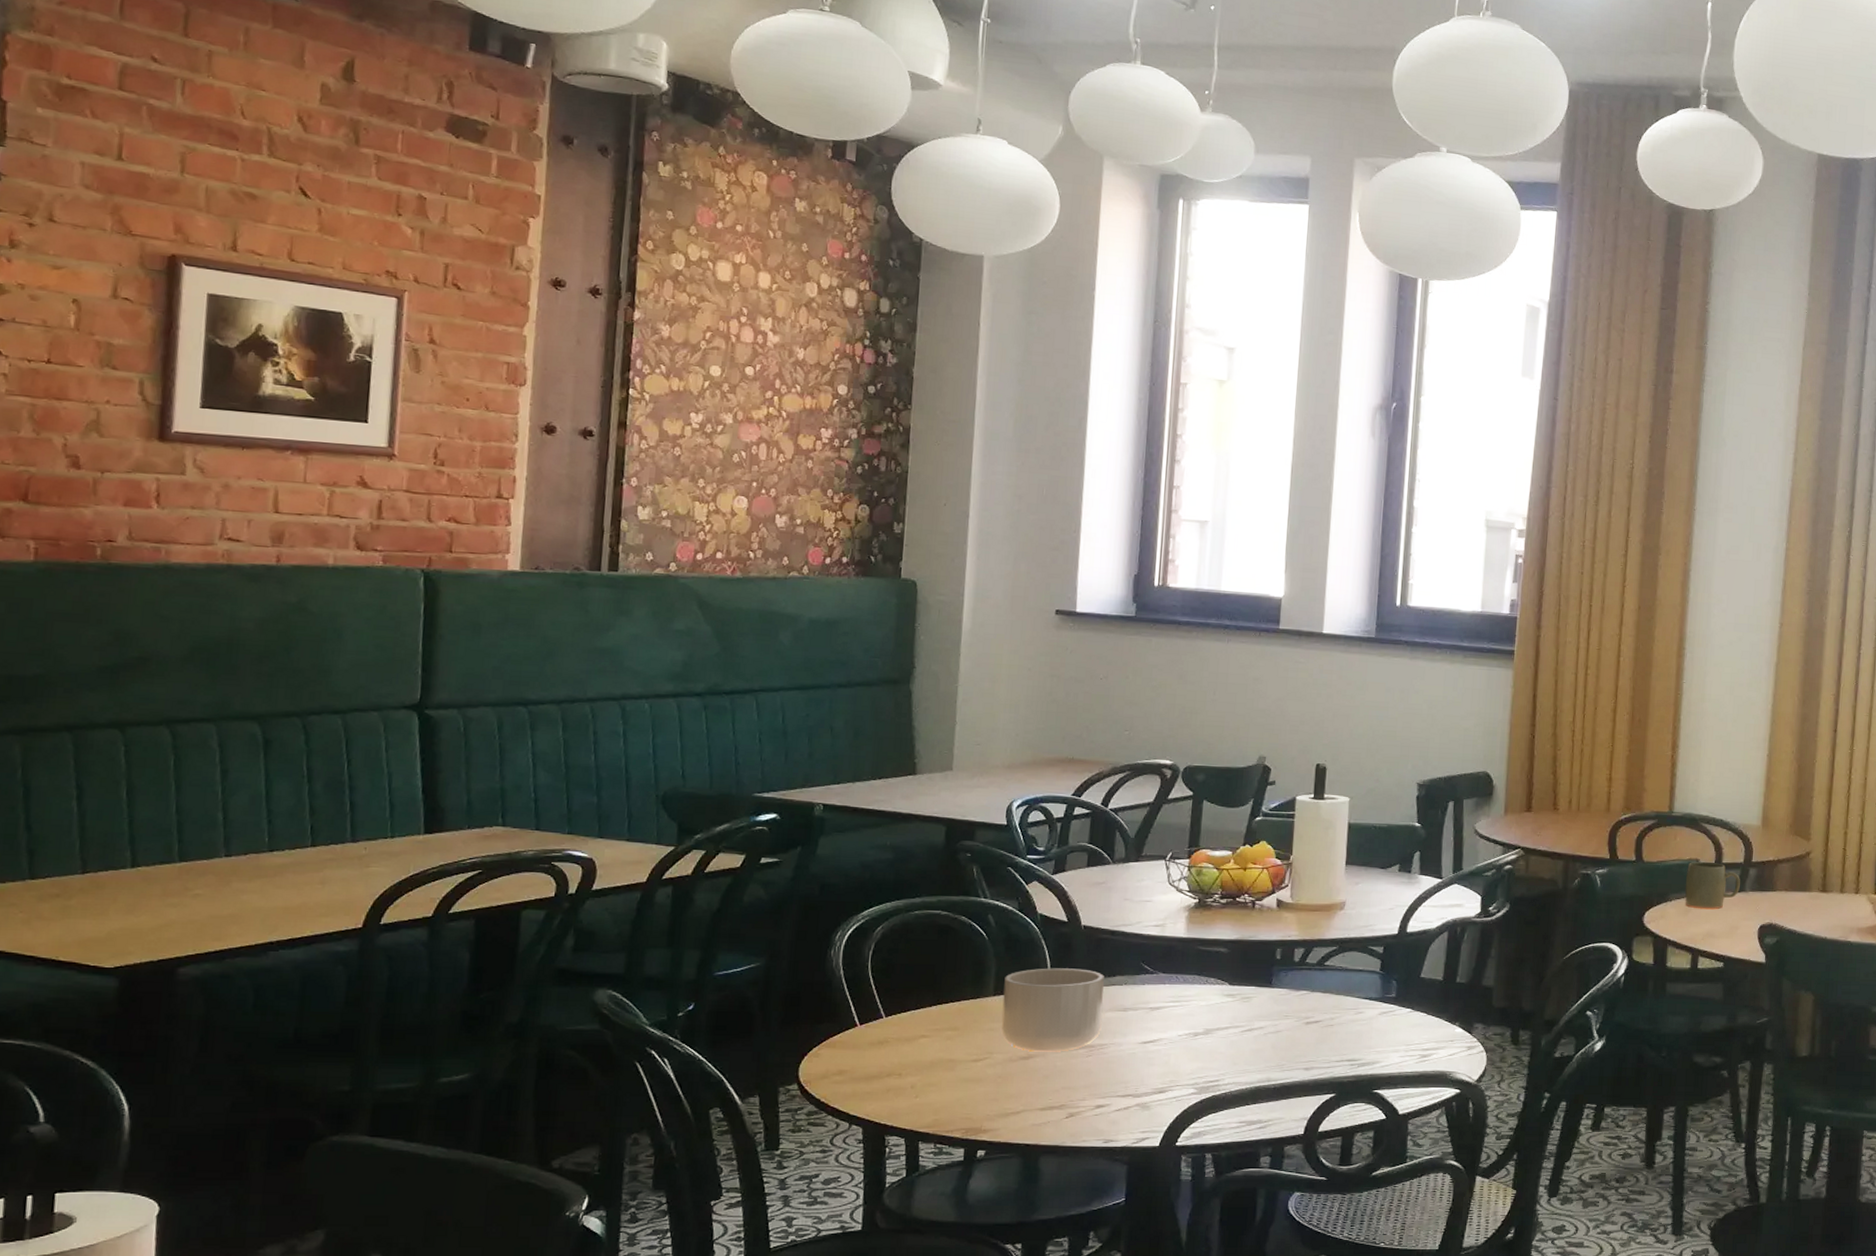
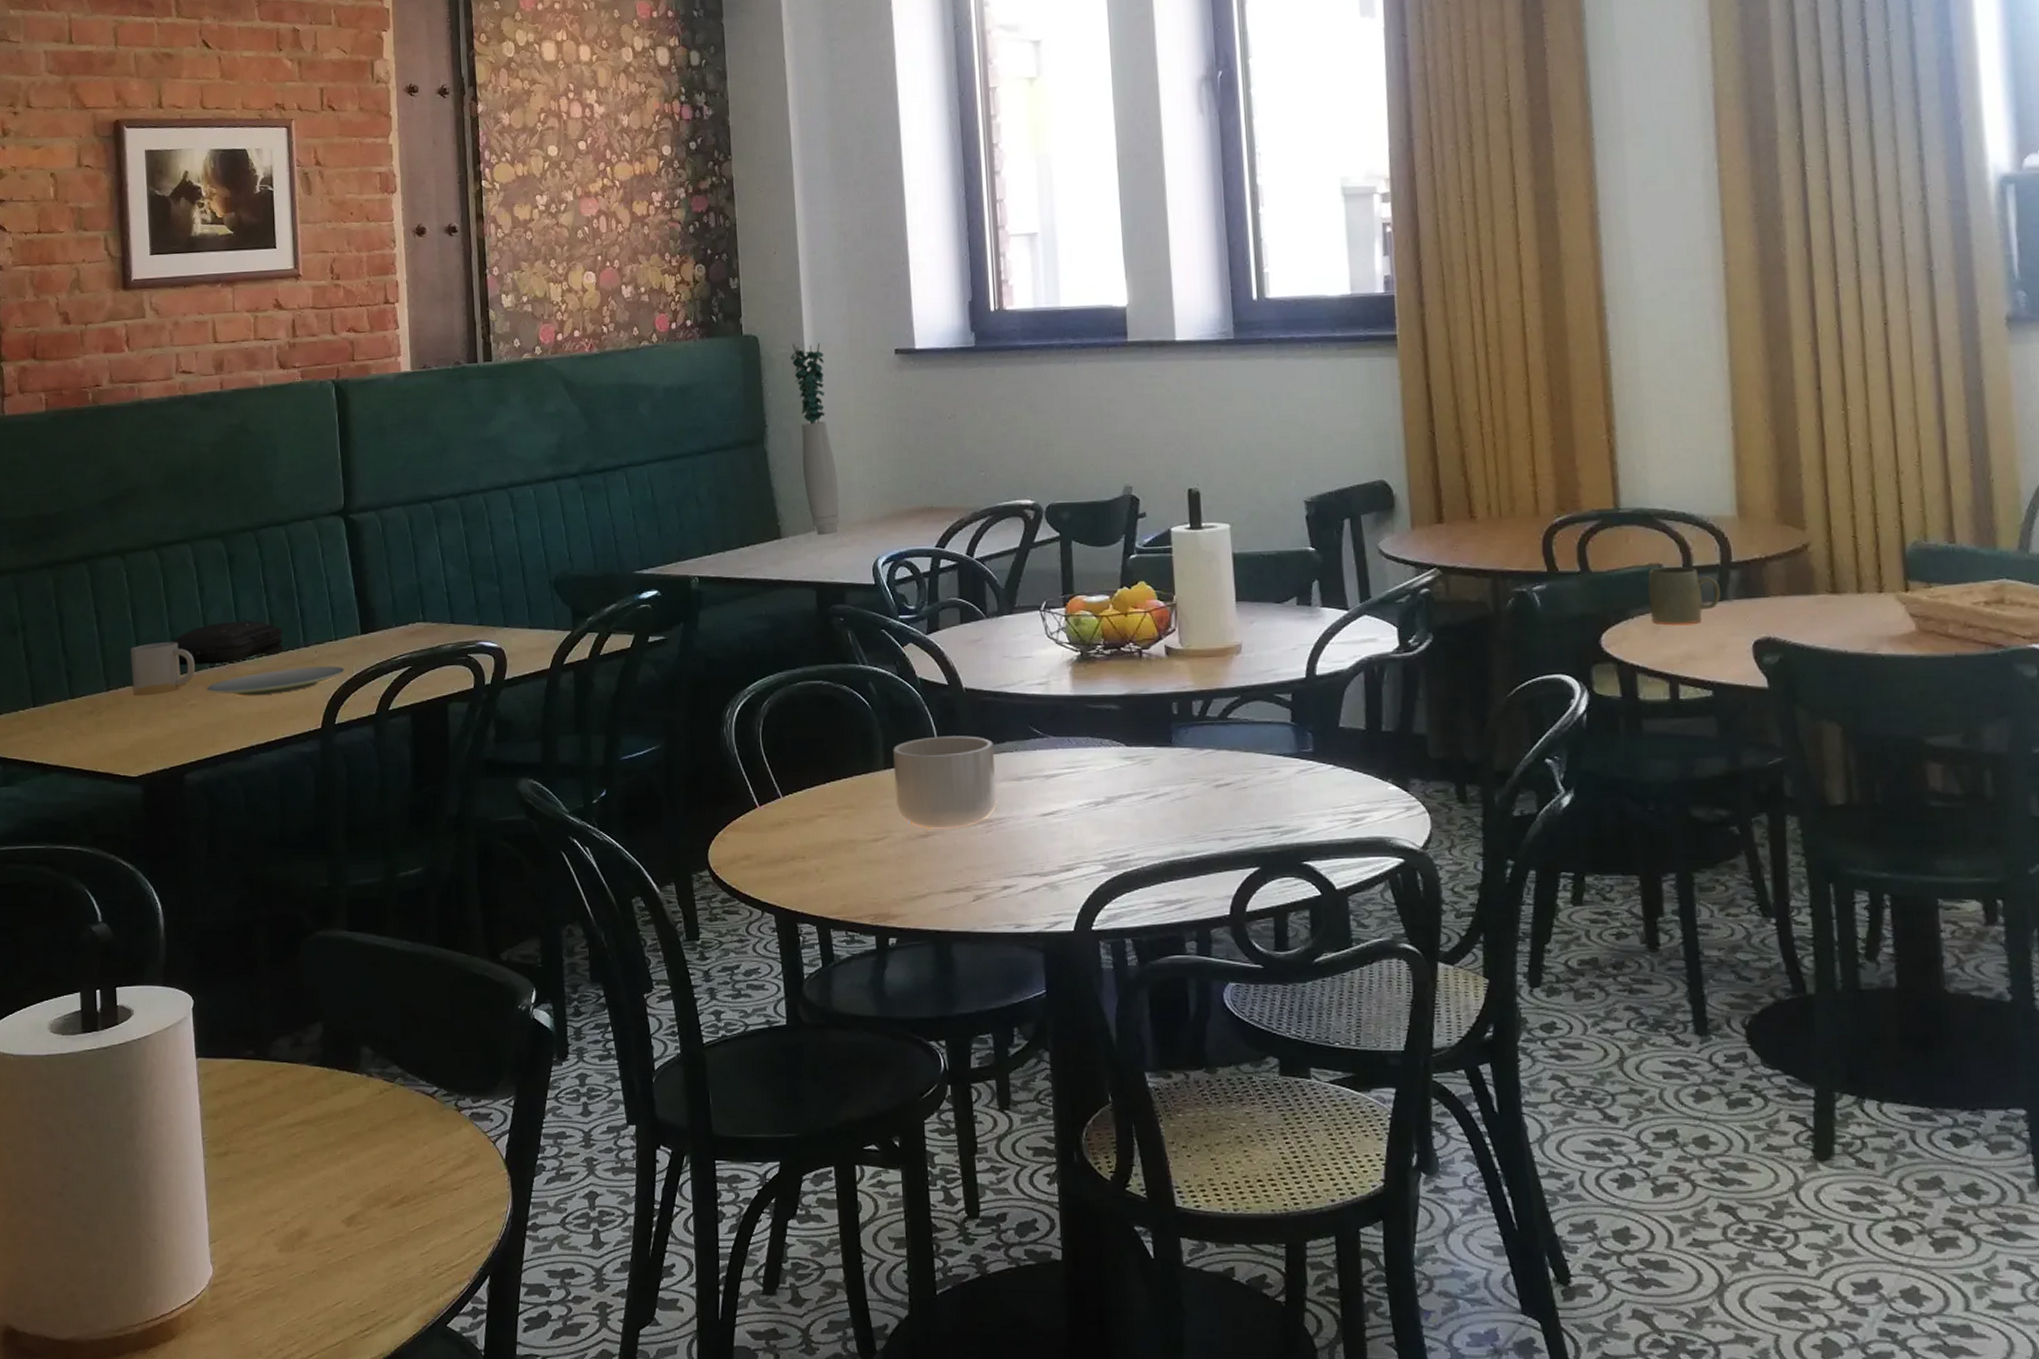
mug: none [117,825,206,882] -> present [129,641,195,696]
laptop bag: none [177,809,326,854] -> present [171,620,284,666]
plate: none [217,863,400,890] -> present [206,666,345,696]
vase: none [947,592,983,776] -> present [790,343,839,536]

